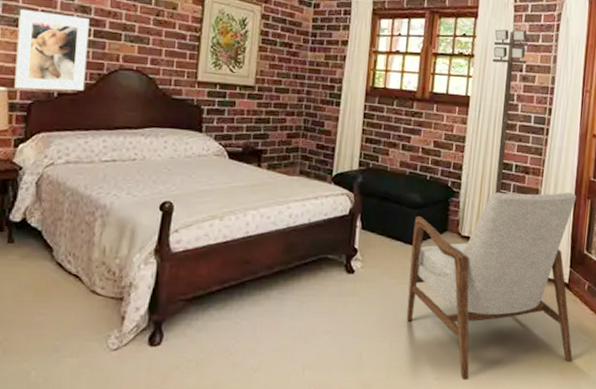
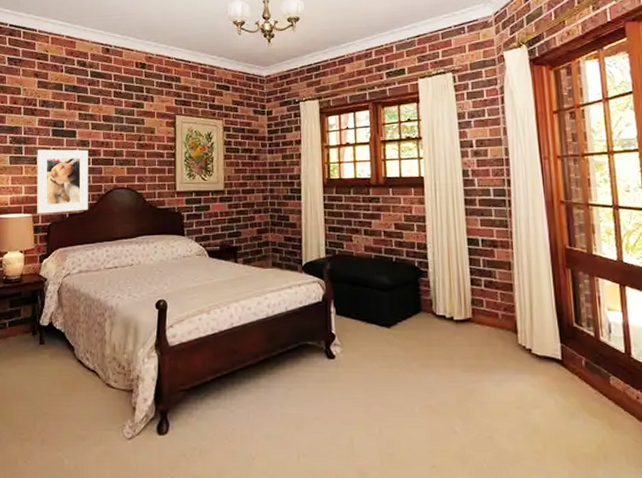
armchair: present [406,192,577,381] -> none [386,263,583,469]
portable light tower: present [492,29,529,194] -> none [439,107,476,270]

